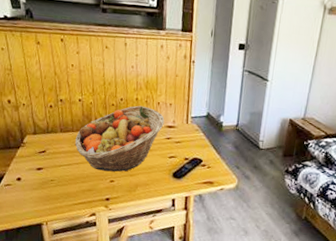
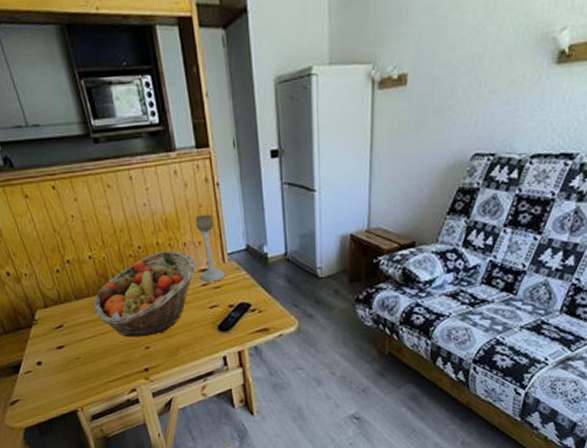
candle holder: none [165,83,187,137] -> present [195,214,226,282]

